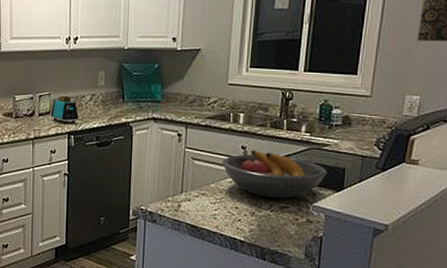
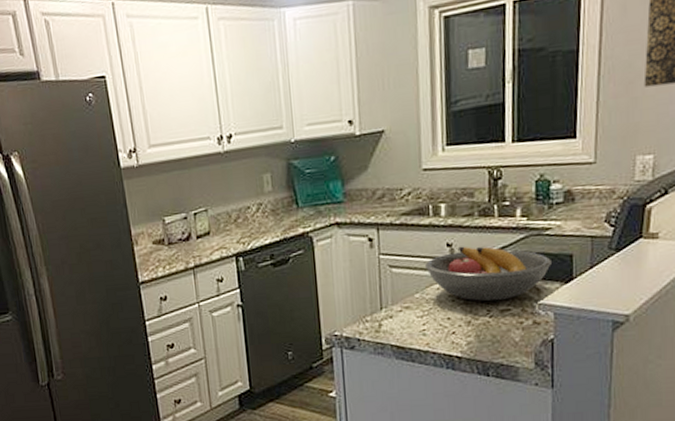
toaster: present [51,95,79,124] -> none [211,209,246,244]

